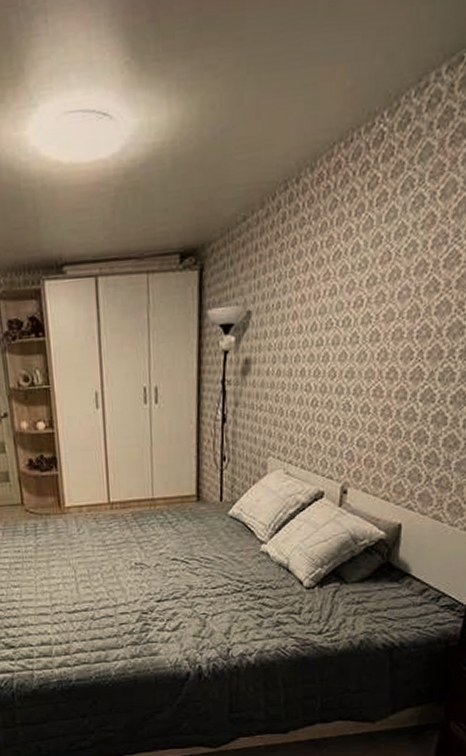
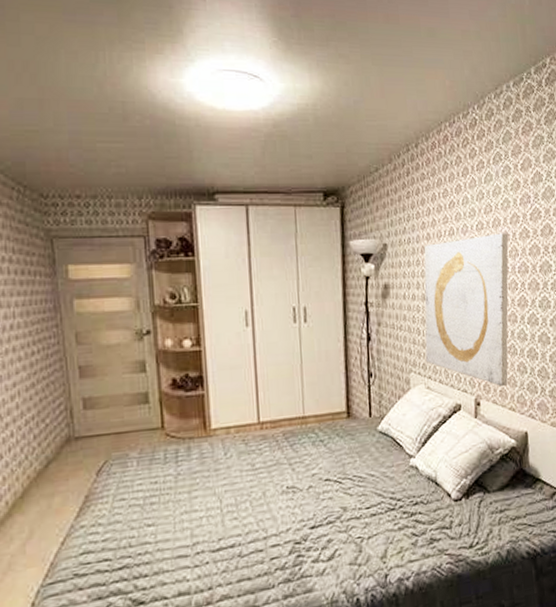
wall art: none [288,287,410,473] -> present [424,233,509,386]

